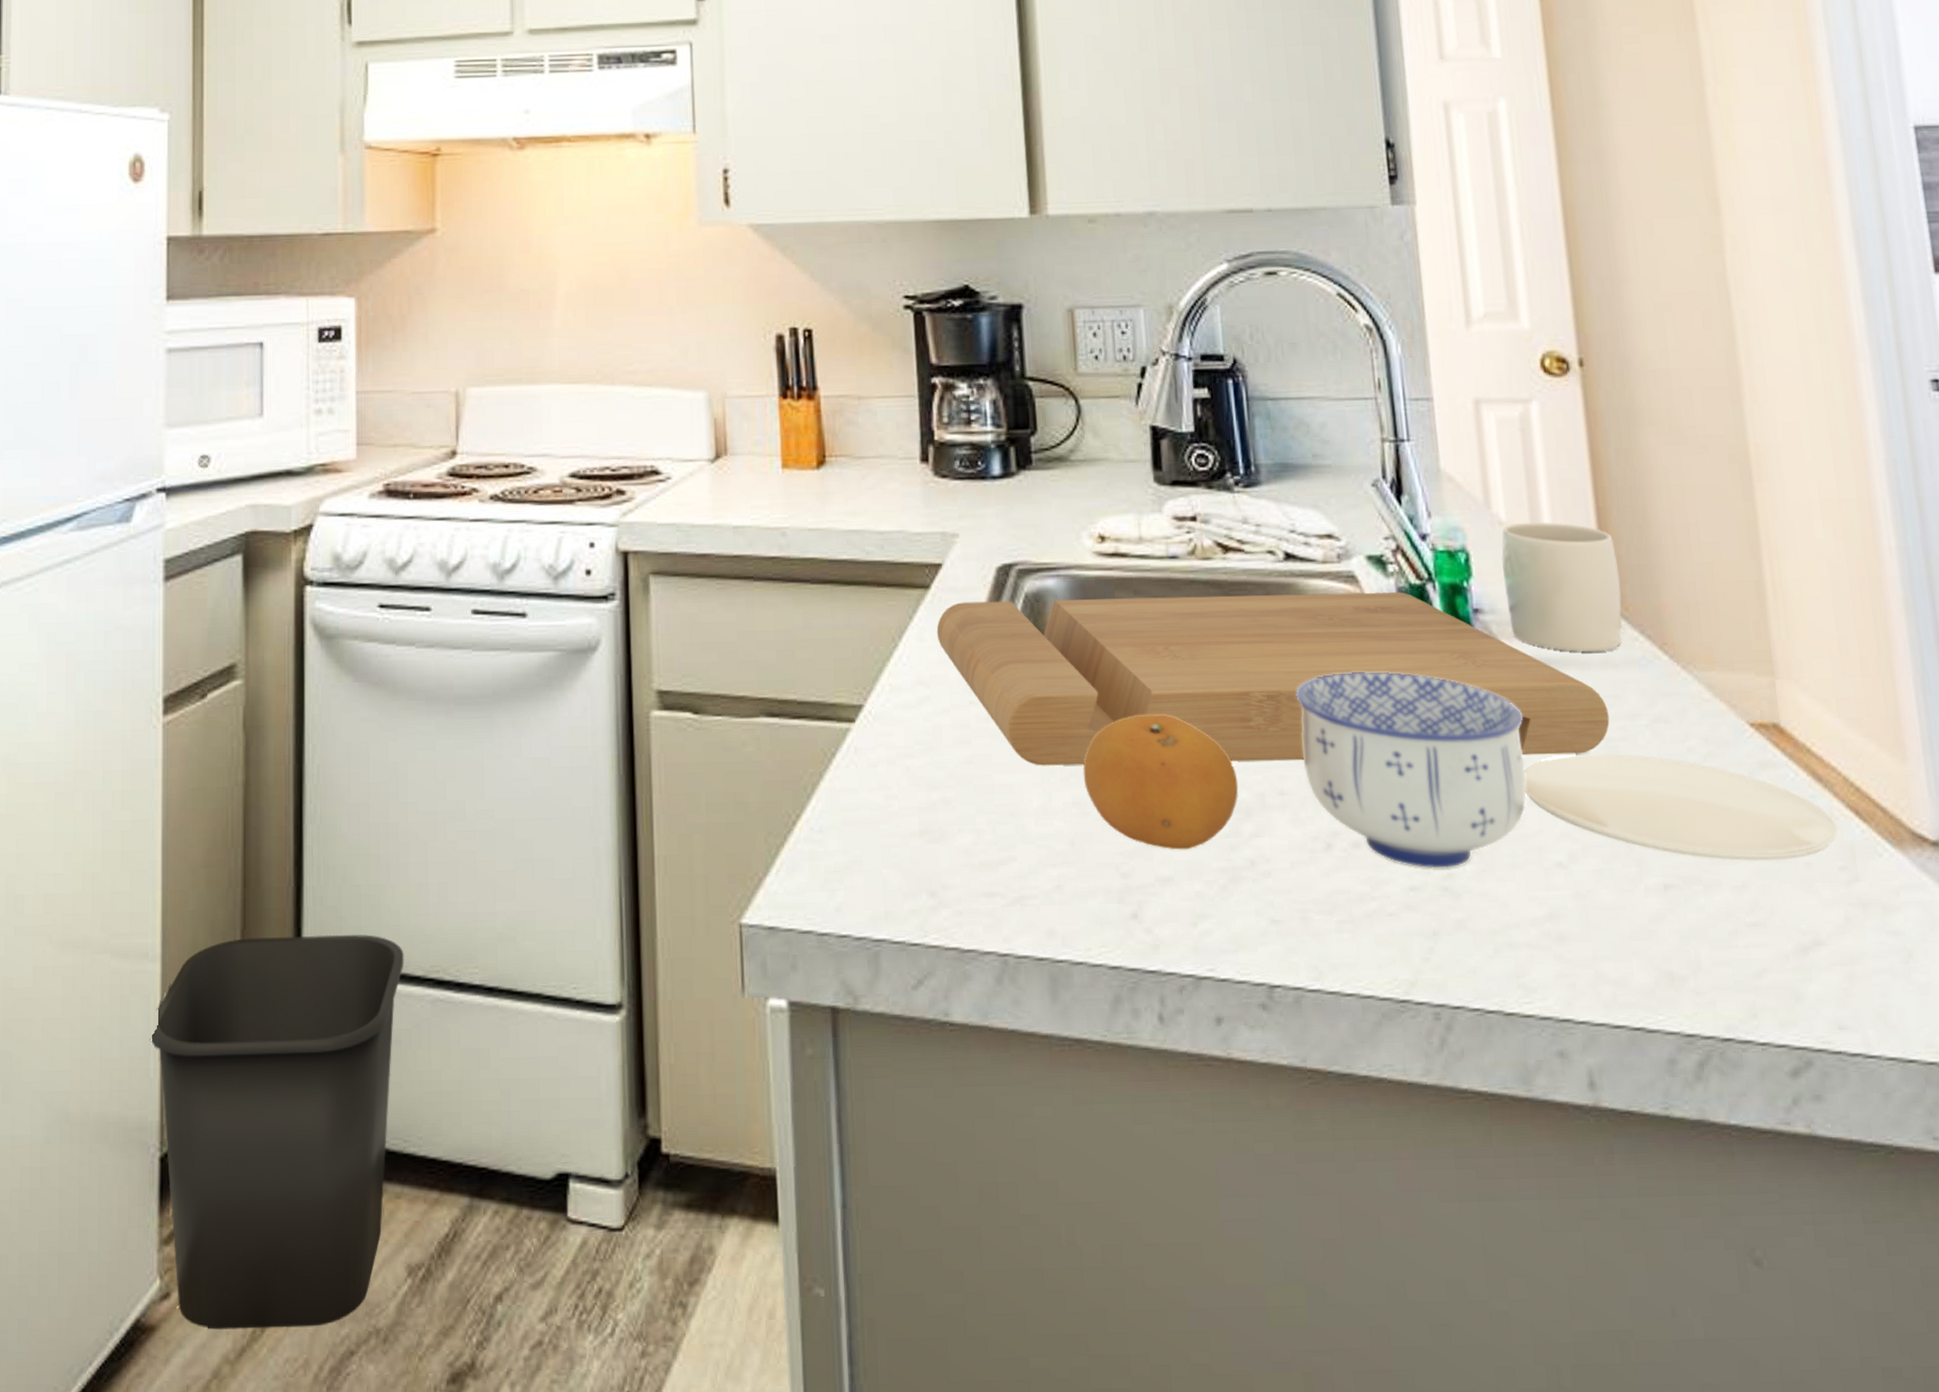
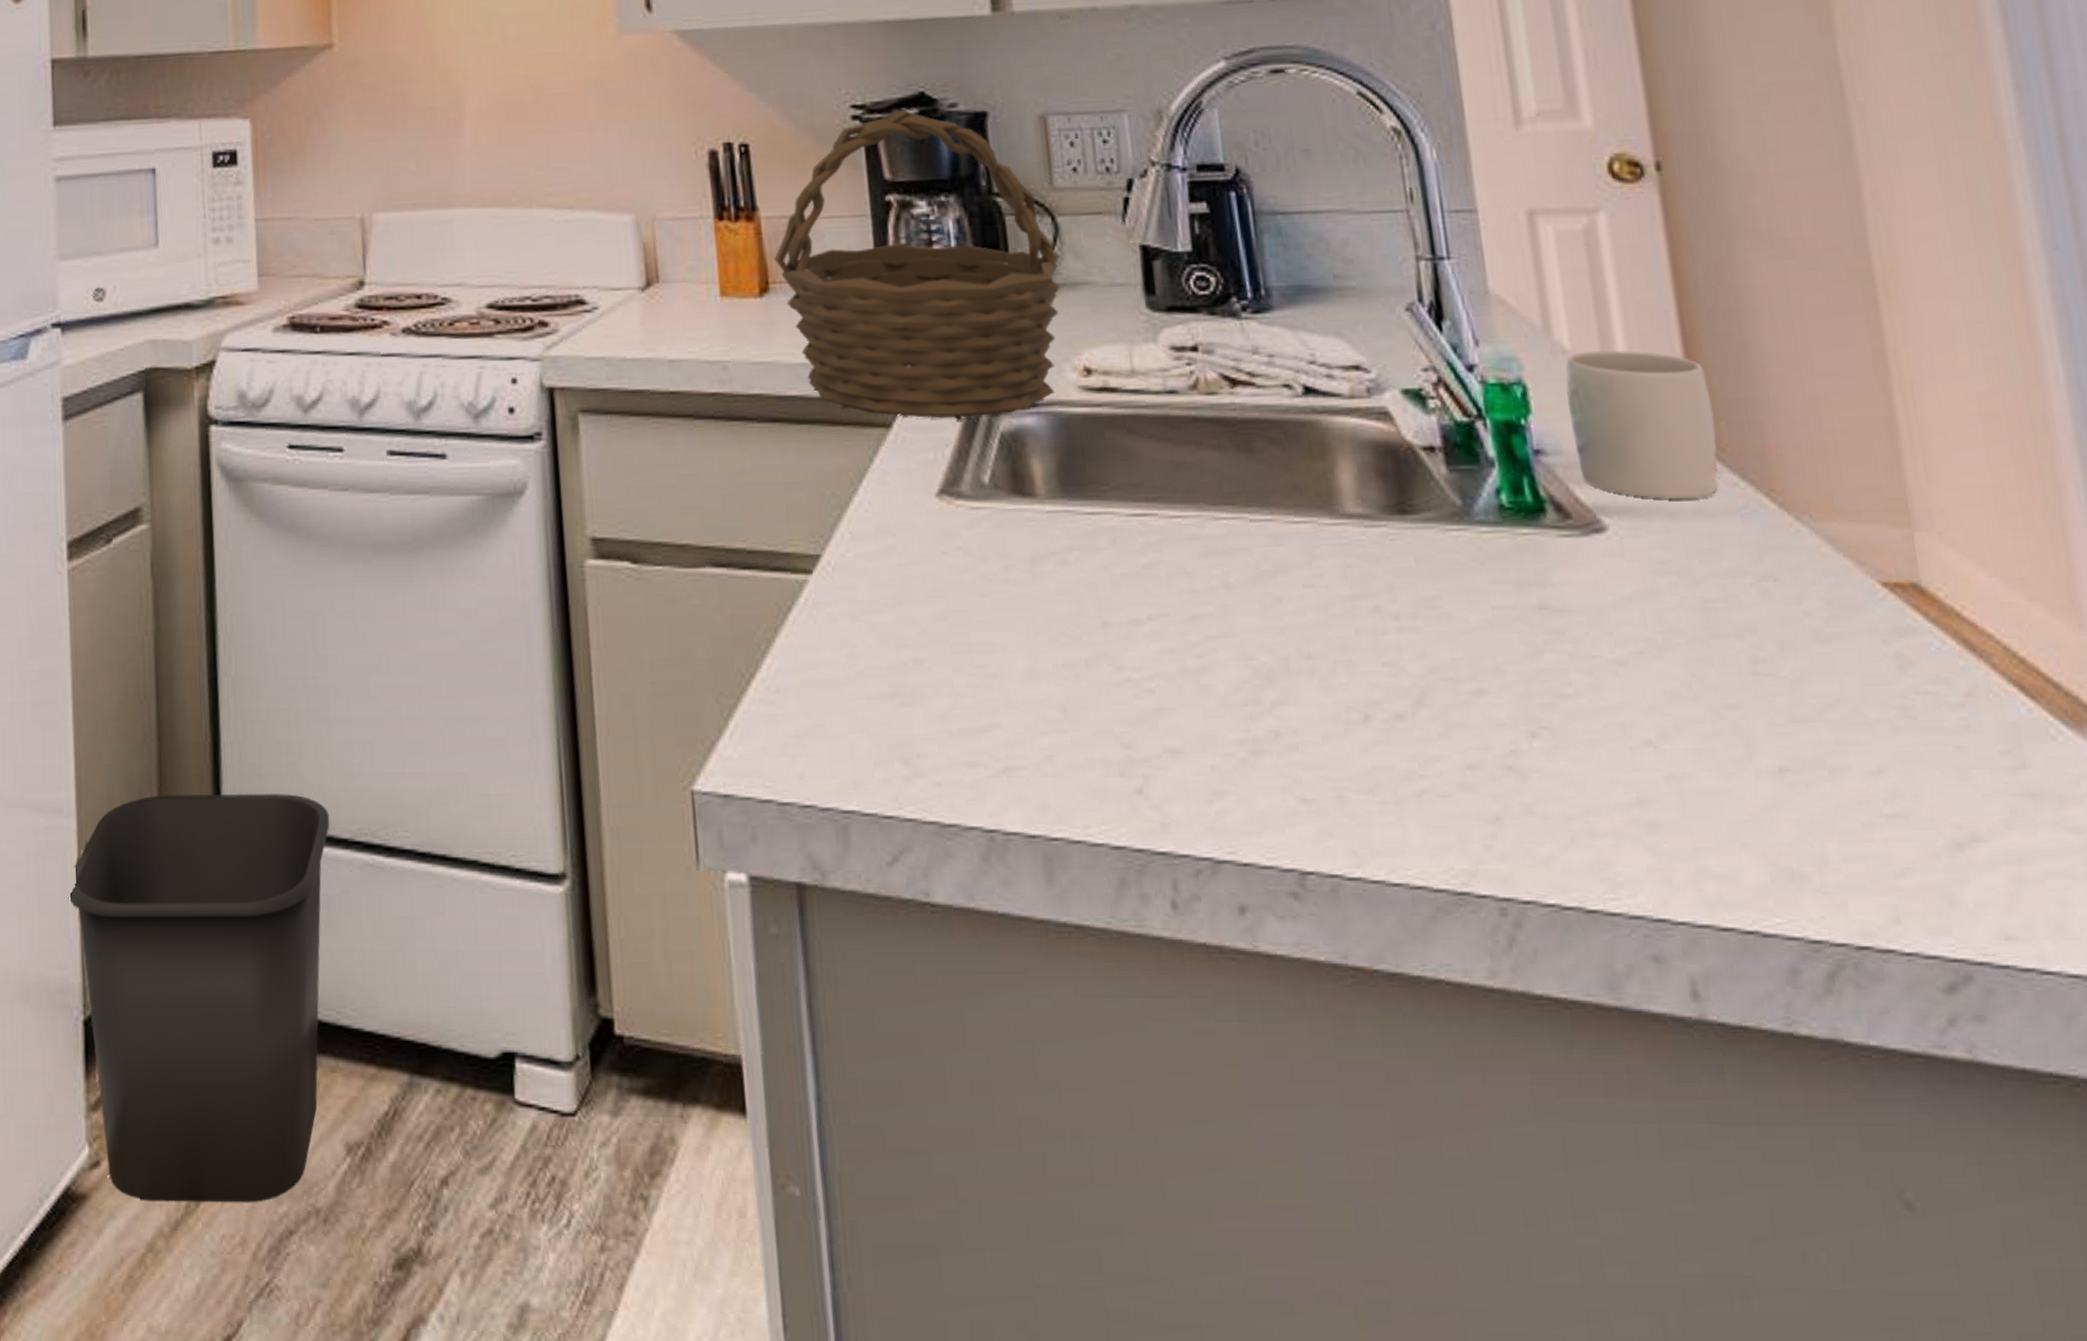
basket: none [831,300,1081,582] -> present [774,109,1060,420]
cutting board: present [936,591,1610,766] -> none [900,430,1706,624]
fruit: present [1083,713,1239,850] -> none [1074,566,1258,719]
bowl: present [1296,672,1527,868] -> none [1322,521,1606,744]
plate: present [1524,753,1838,861] -> none [1601,616,1999,743]

